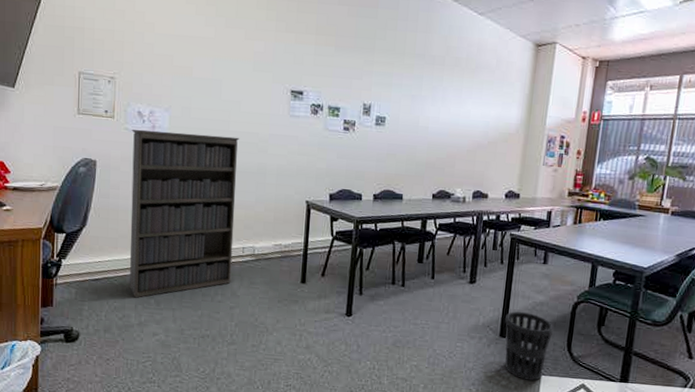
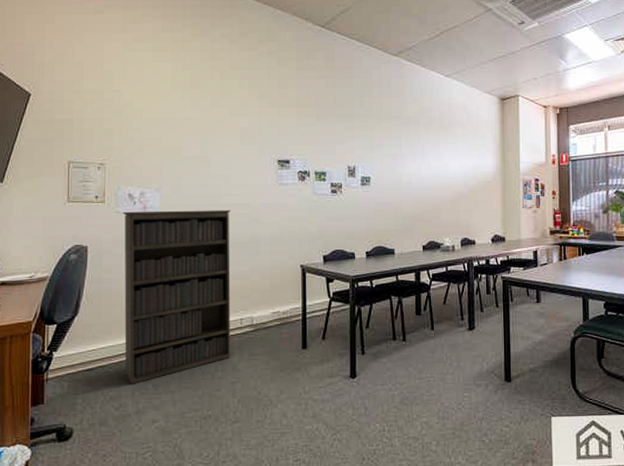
wastebasket: present [505,311,553,381] -> none [508,353,556,424]

